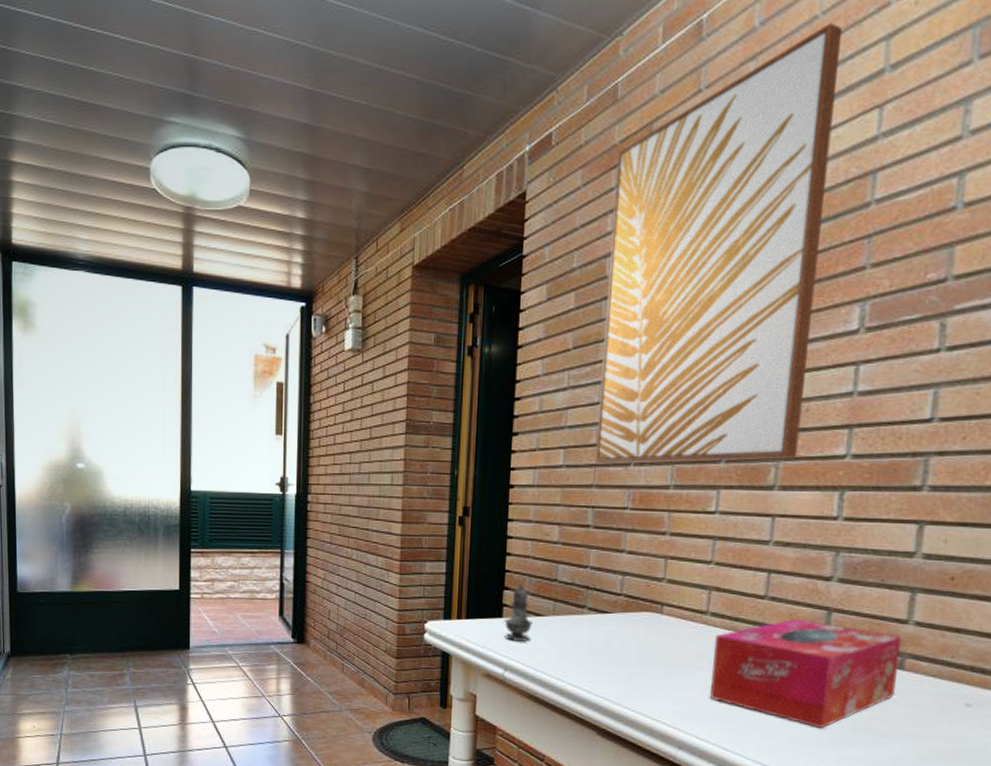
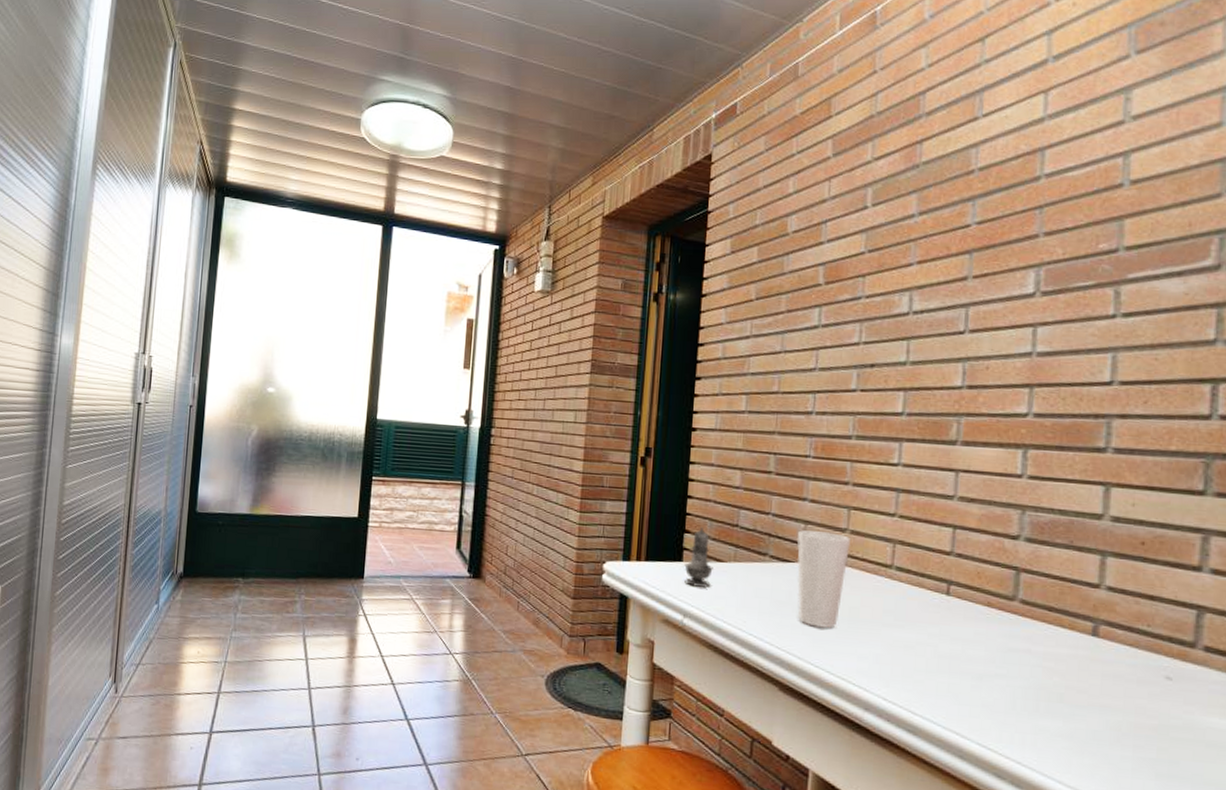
wall art: present [595,22,843,464] -> none [777,18,1007,415]
cup: none [614,581,668,674] -> present [796,530,851,628]
tissue box: present [709,619,901,729] -> none [896,578,1093,697]

